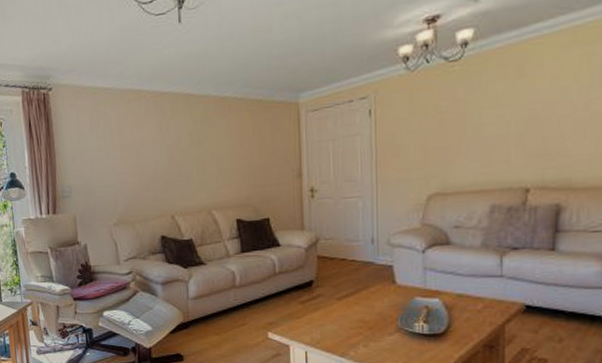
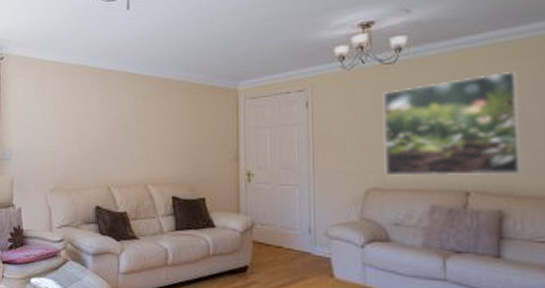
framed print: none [447,59,583,180] -> present [384,72,521,176]

